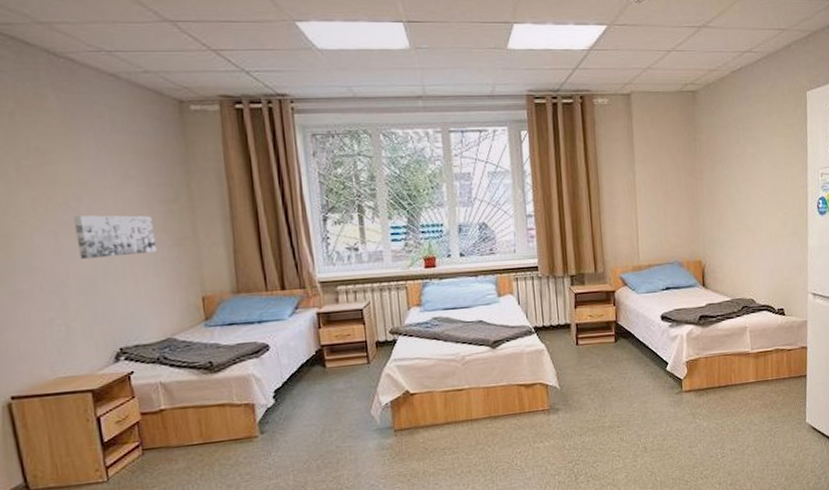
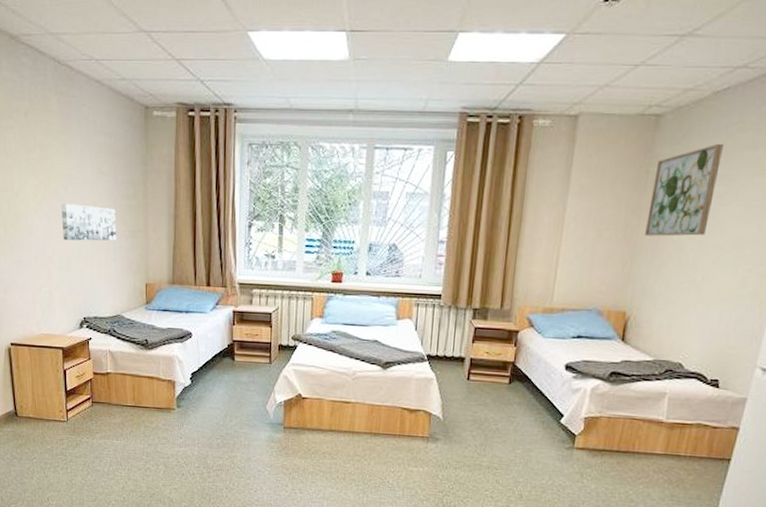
wall art: none [701,112,749,193] -> present [645,143,723,237]

